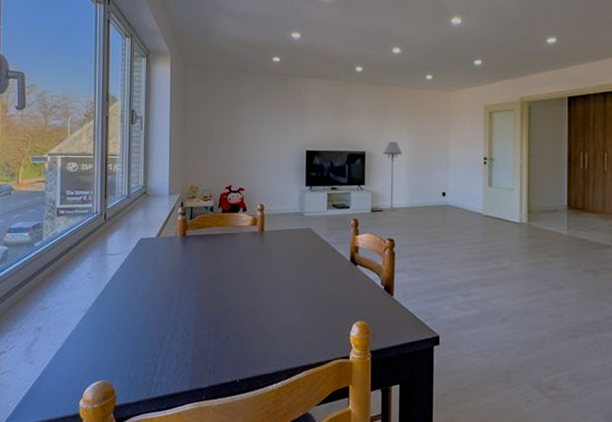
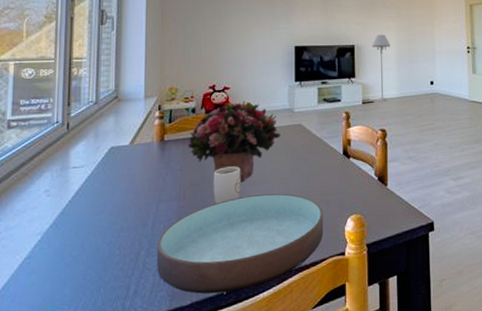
bowl: none [179,292,330,381] -> present [156,193,324,294]
bouquet: none [206,203,292,281] -> present [188,101,281,183]
mug: none [228,264,254,299] -> present [213,166,241,204]

